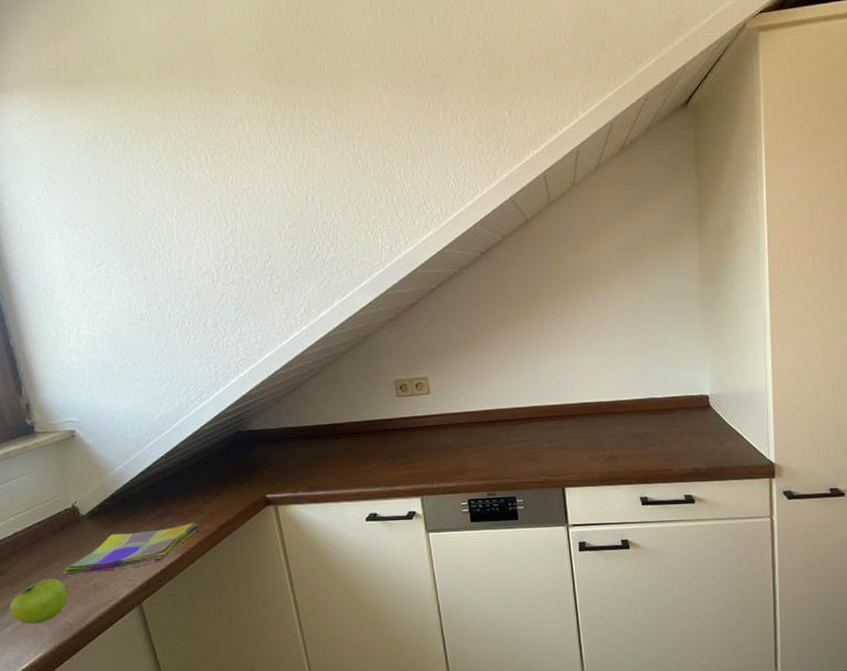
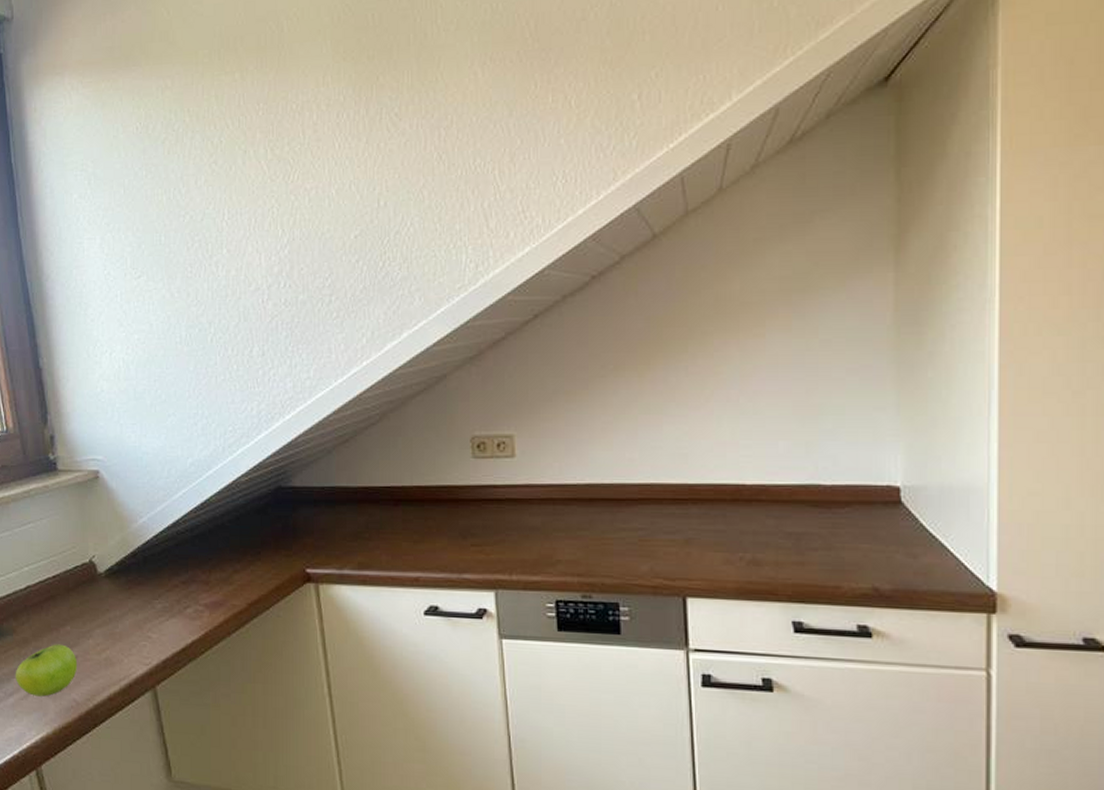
dish towel: present [62,523,200,576] -> none [73,595,227,644]

